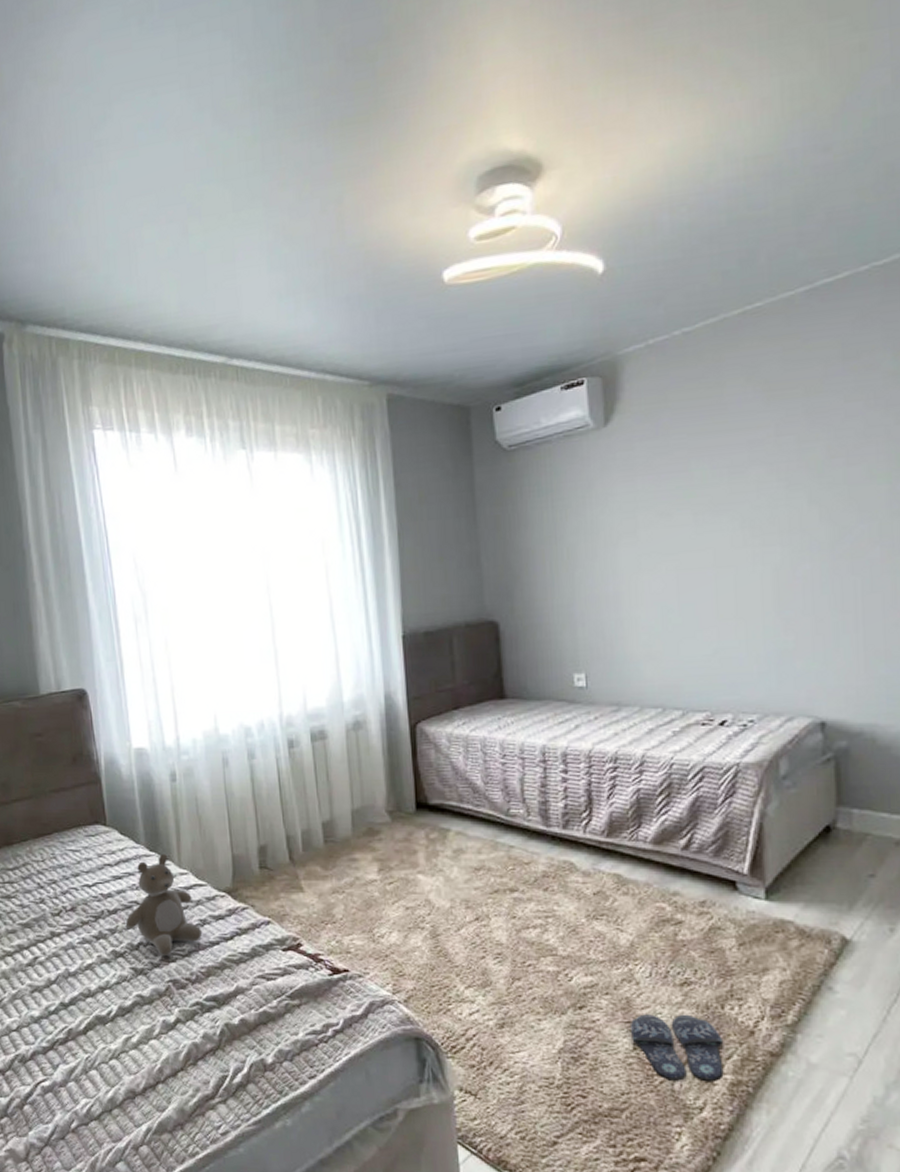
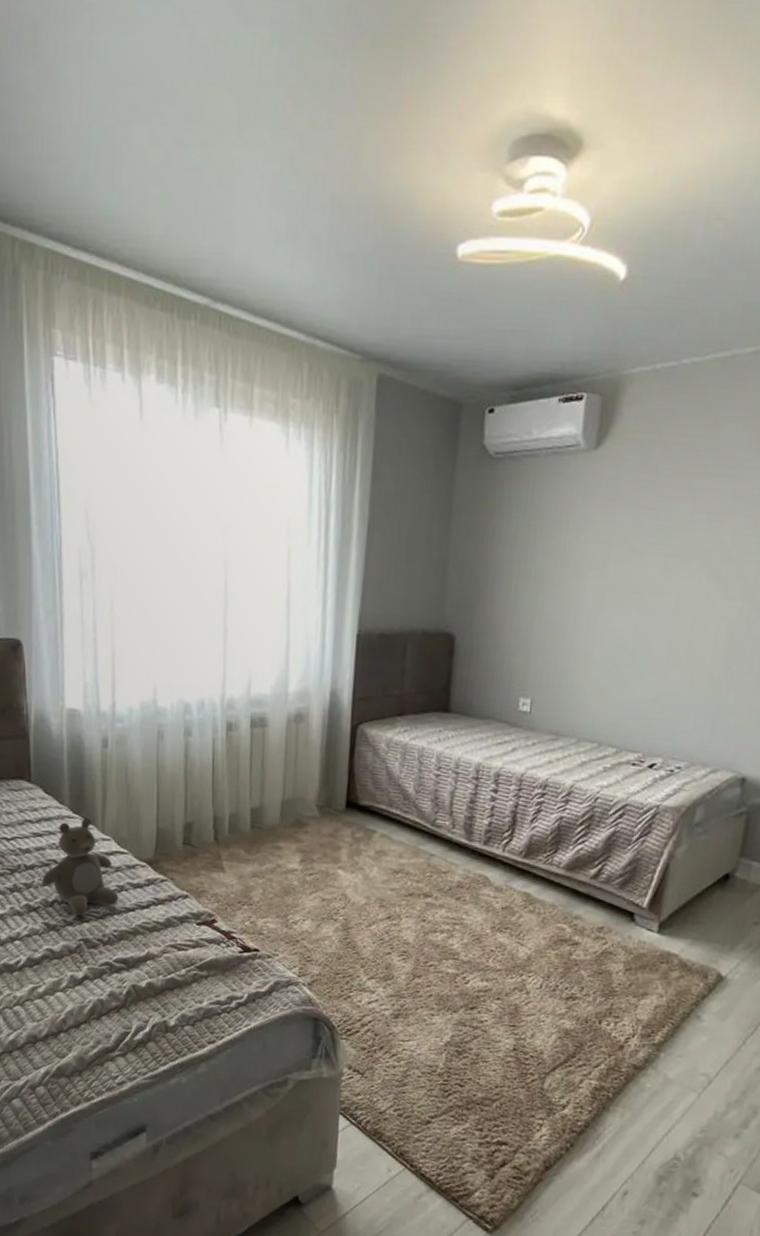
slippers: present [631,1014,724,1083] -> none [513,1020,595,1086]

